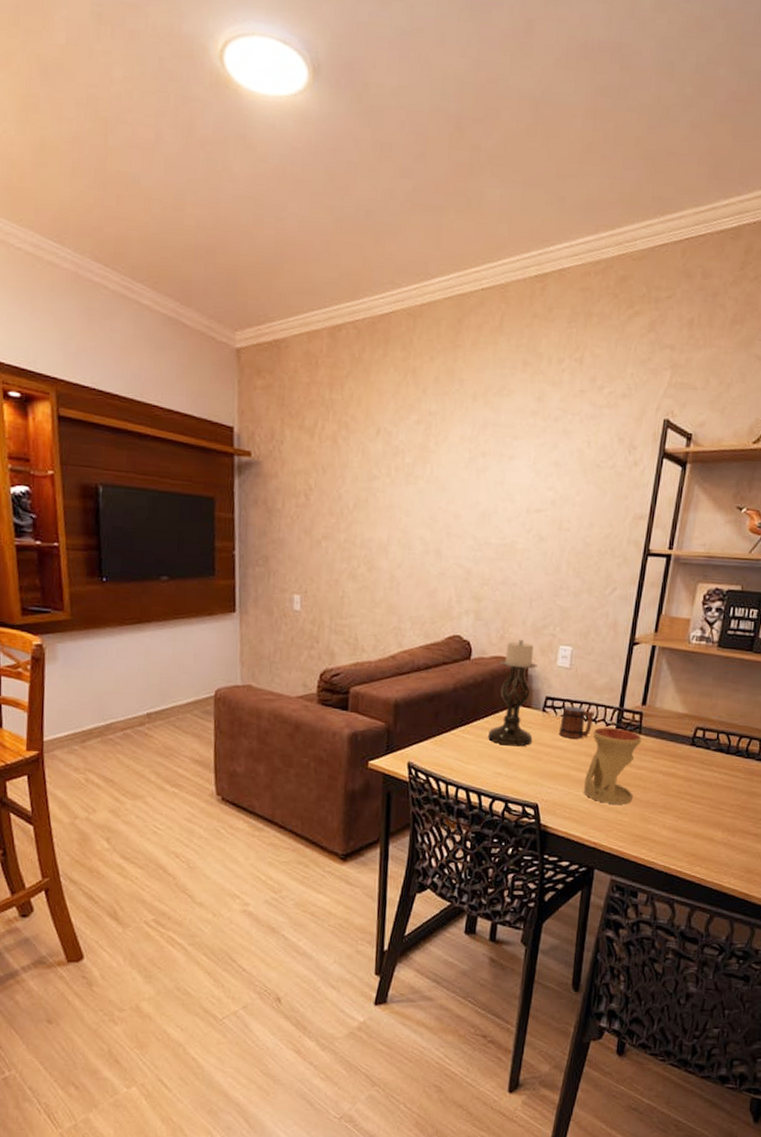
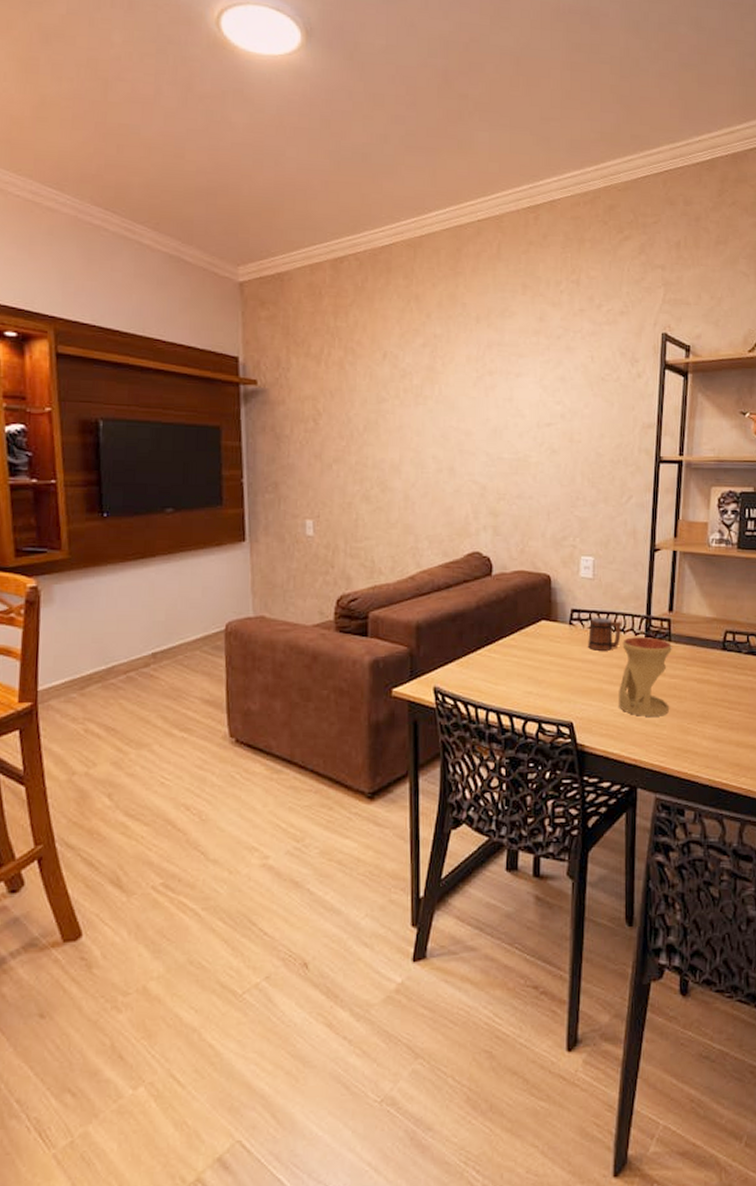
candle holder: present [488,639,537,747] -> none [516,552,561,663]

